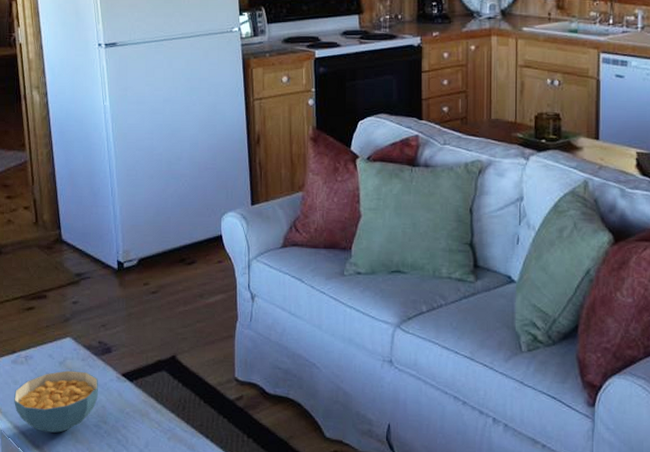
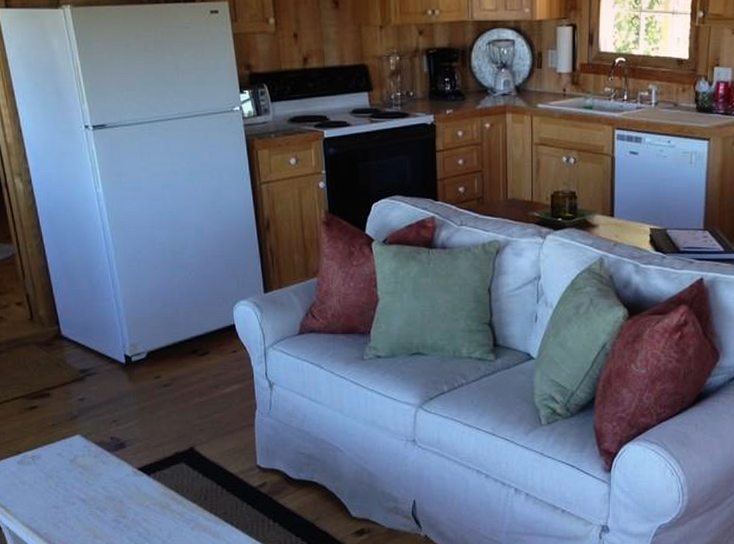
cereal bowl: present [14,370,99,433] -> none [23,468,115,530]

